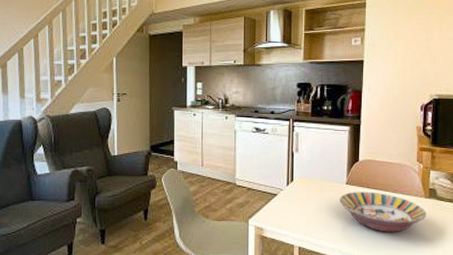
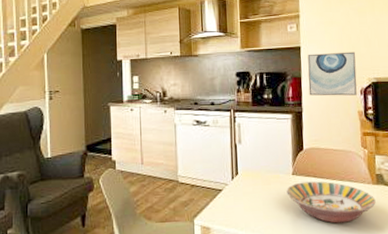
wall art: none [369,67,420,111] -> present [307,51,357,96]

